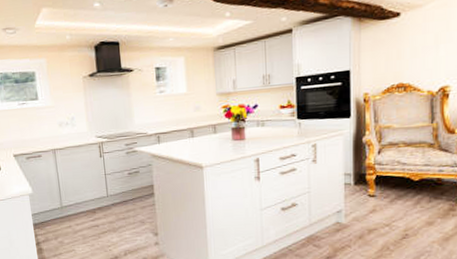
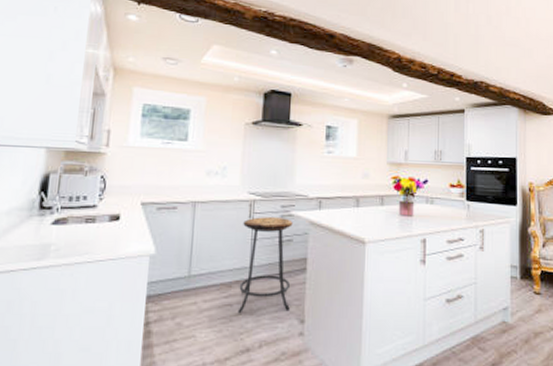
bar stool: none [96,154,145,232] -> present [237,217,293,314]

